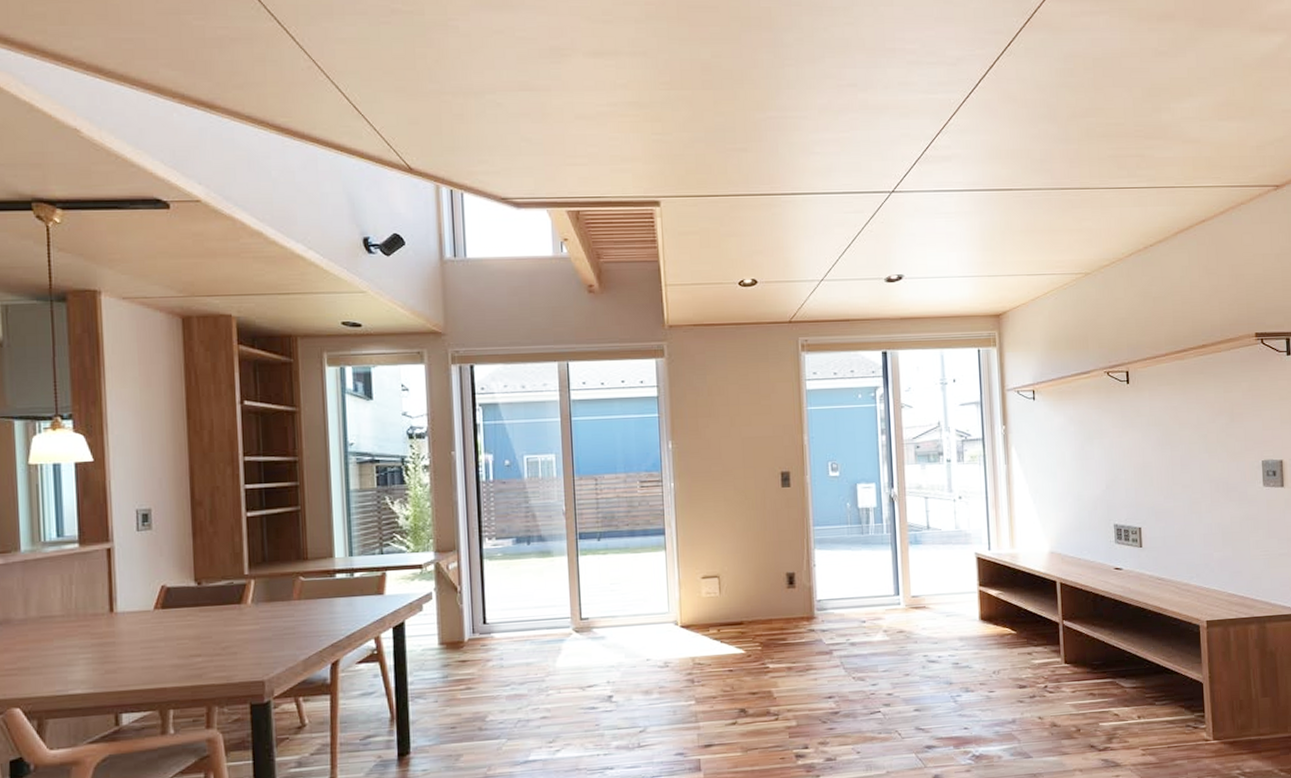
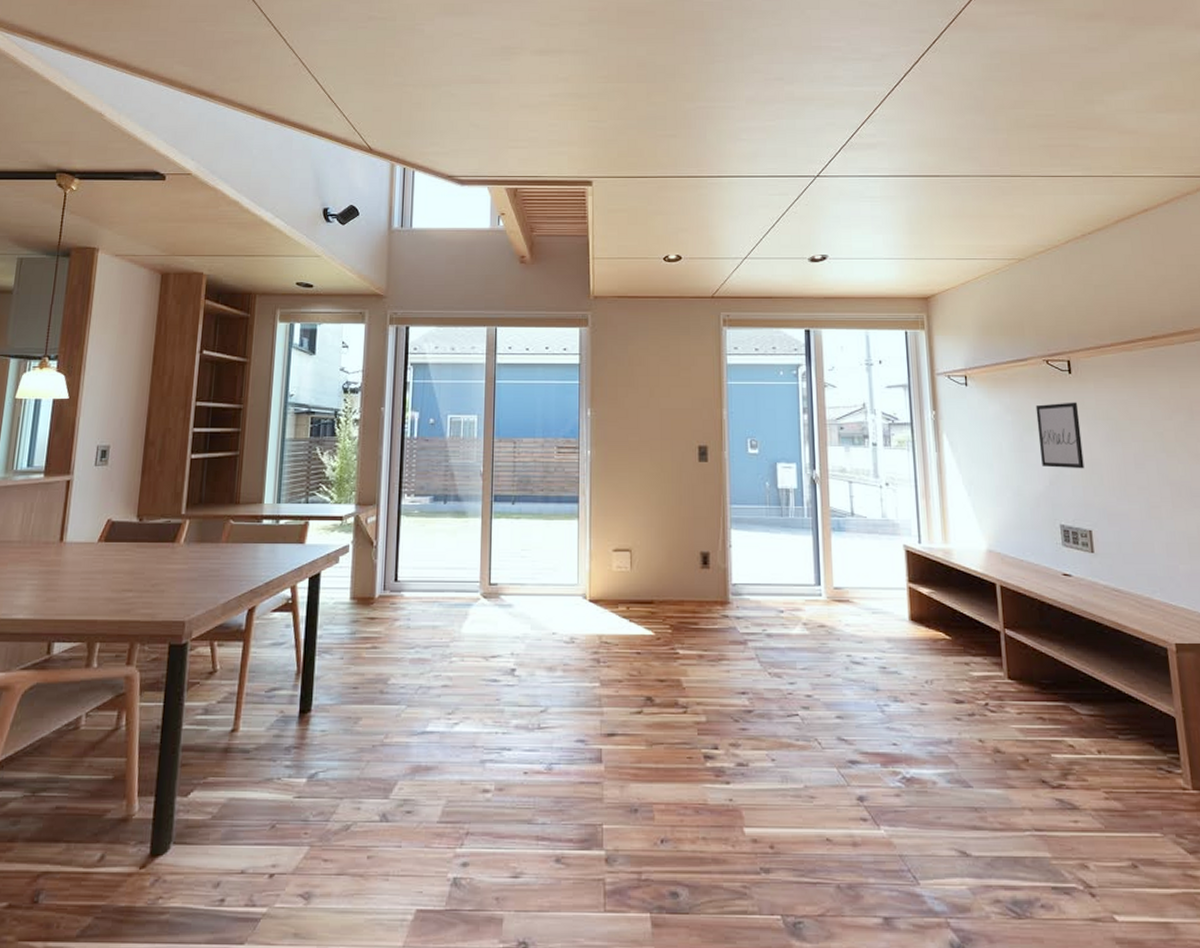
wall art: none [1096,410,1137,473] -> present [1035,402,1085,469]

